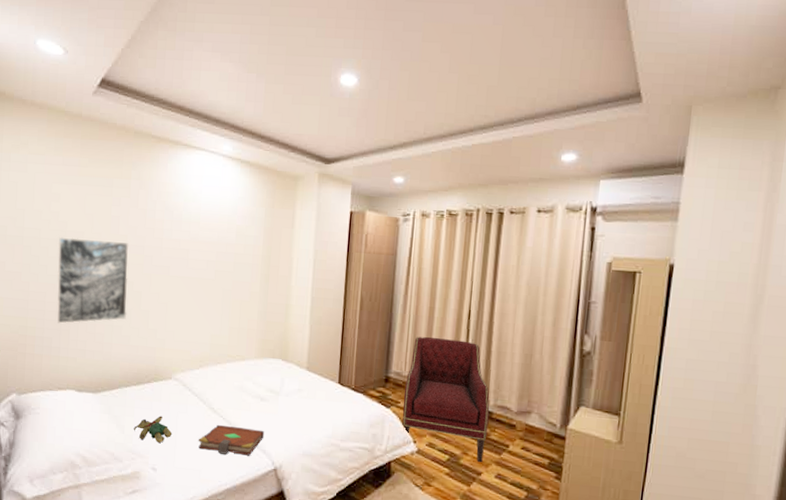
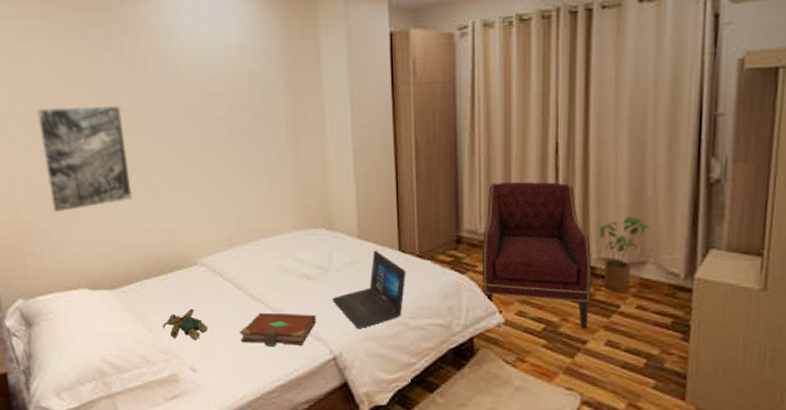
laptop: none [279,381,343,447] -> present [332,251,406,330]
house plant: none [497,374,536,436] -> present [599,216,650,293]

